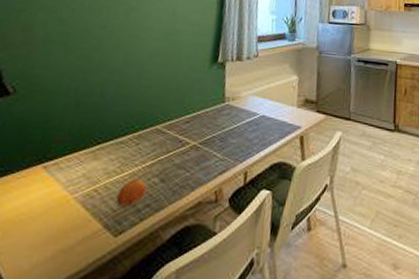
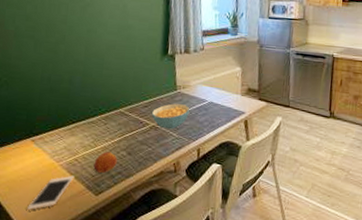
cell phone: none [22,211,91,260] -> present [27,175,75,210]
cereal bowl: none [193,118,239,149] -> present [151,103,190,129]

